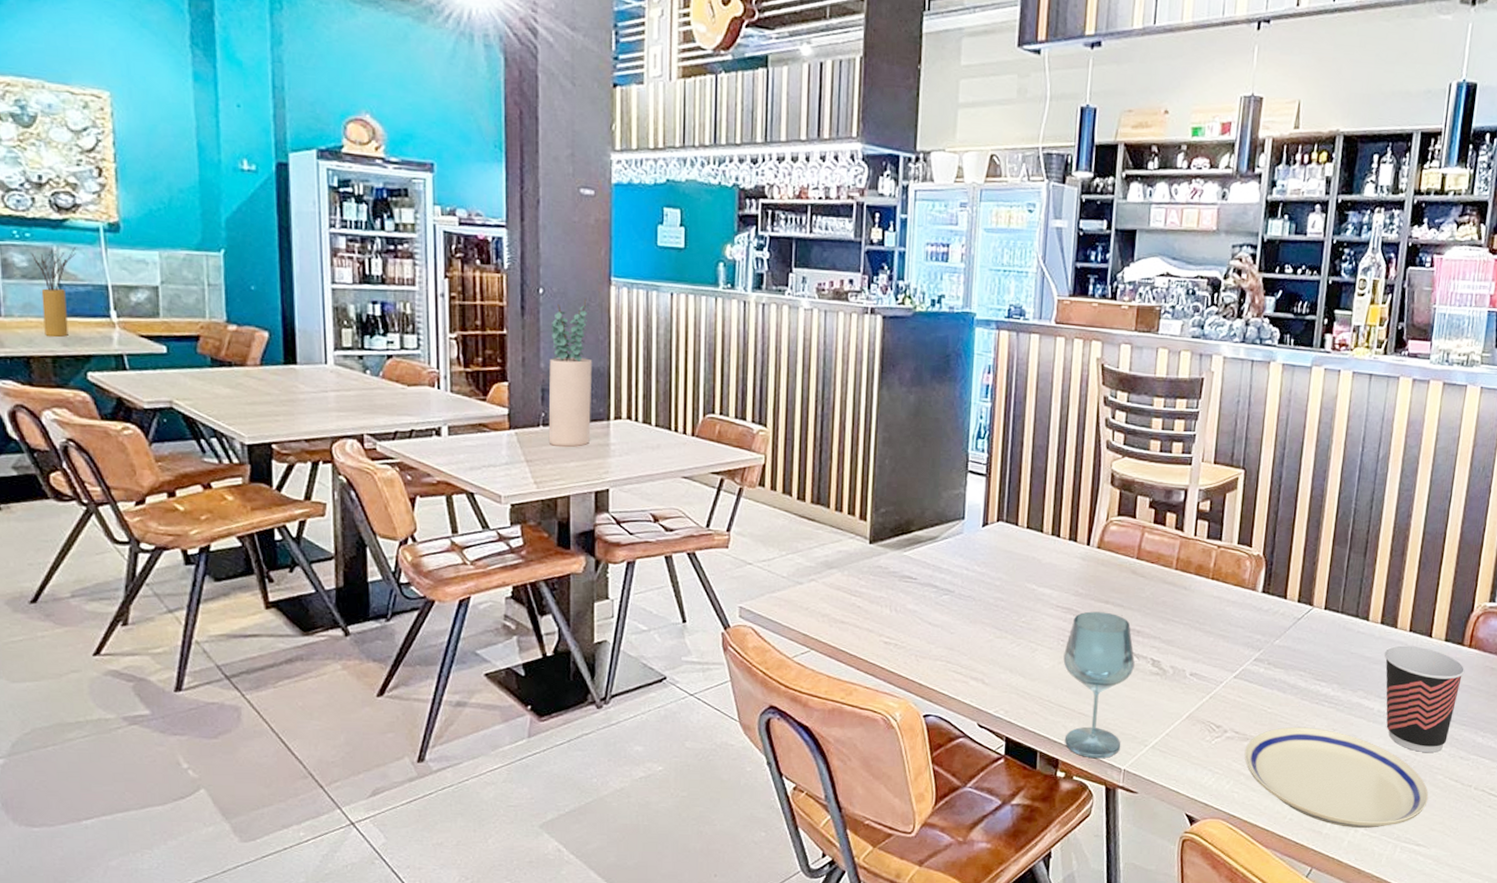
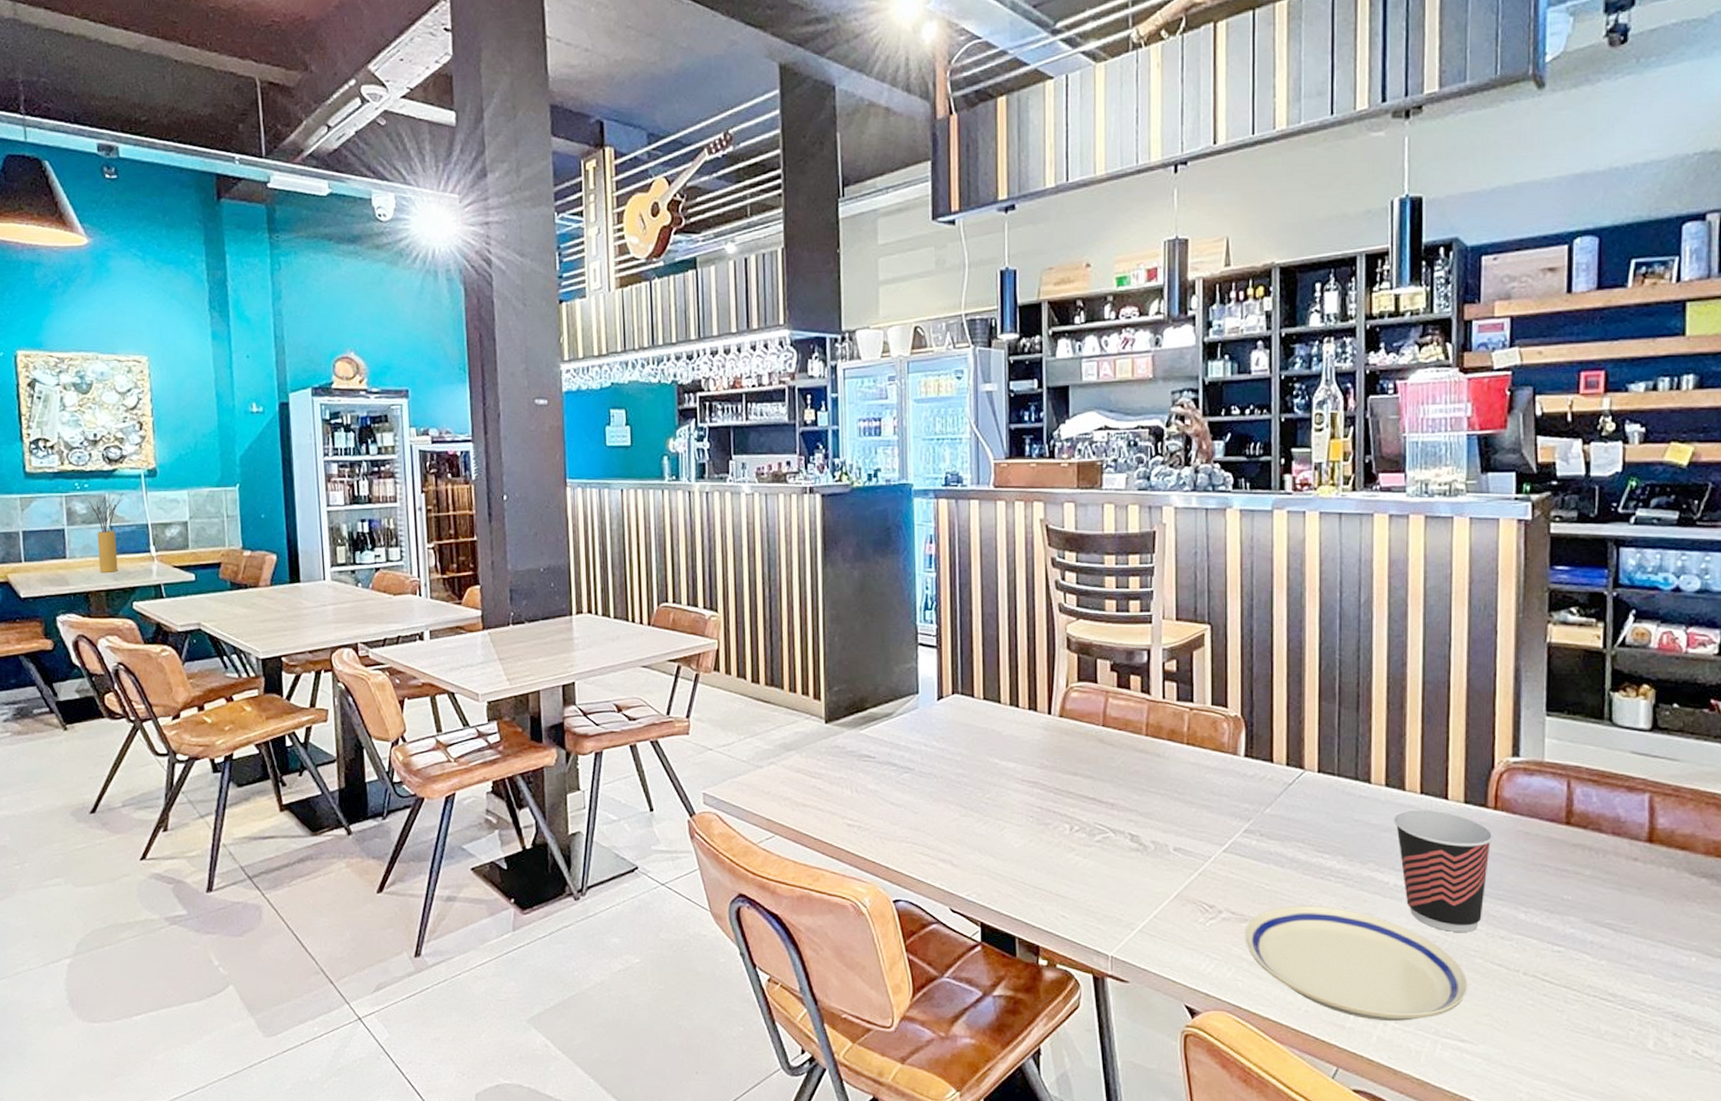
vase: present [548,298,593,447] -> none [515,501,556,643]
wine glass: present [1063,611,1135,759] -> none [1034,784,1112,945]

